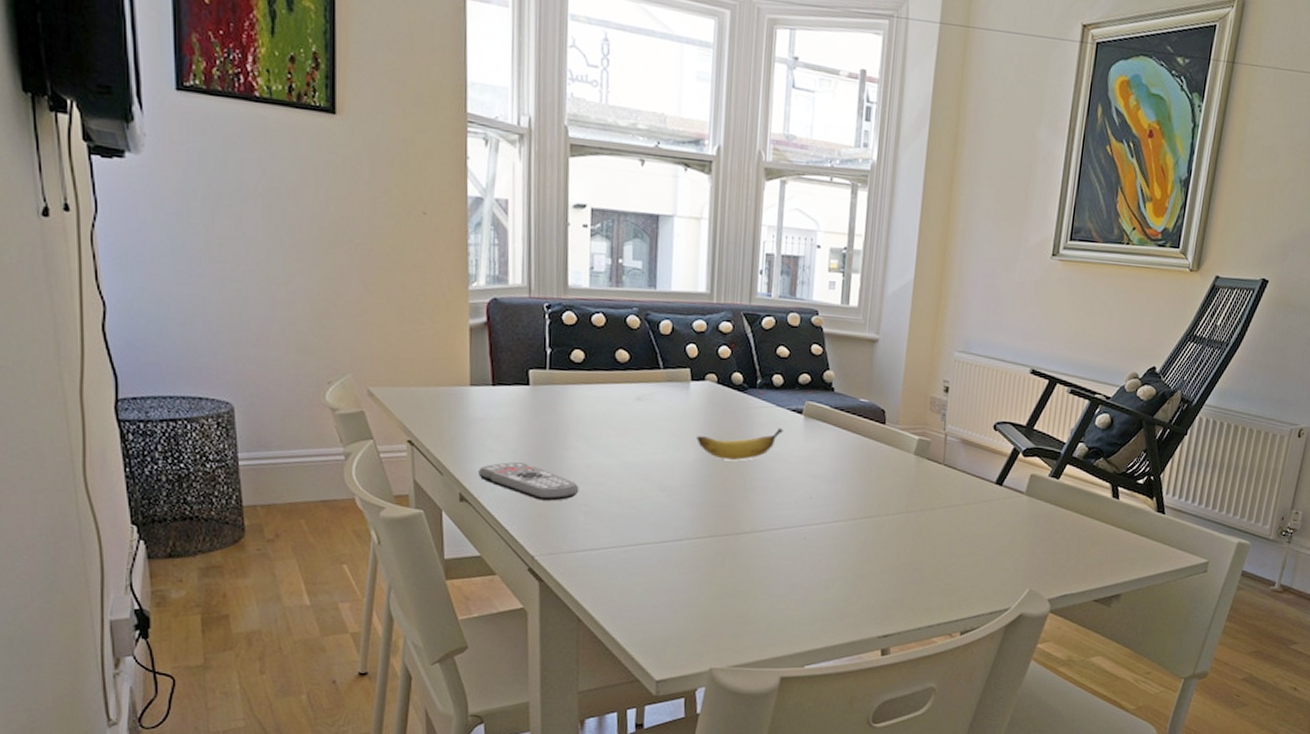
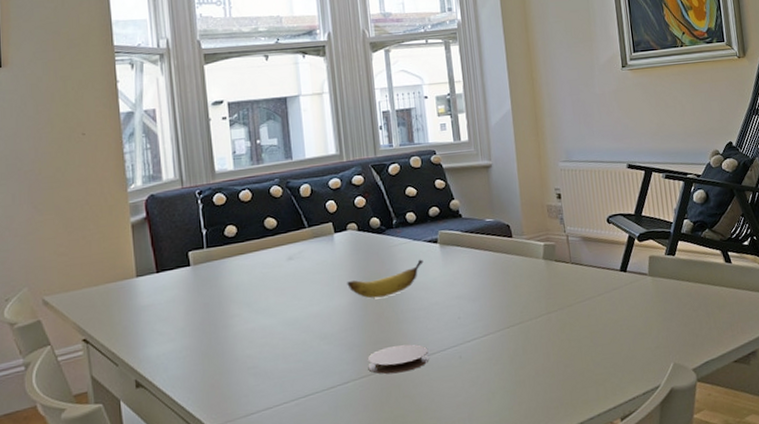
remote control: present [479,461,579,501] -> none [151,338,247,372]
coaster: none [705,513,773,542] -> present [367,344,429,375]

